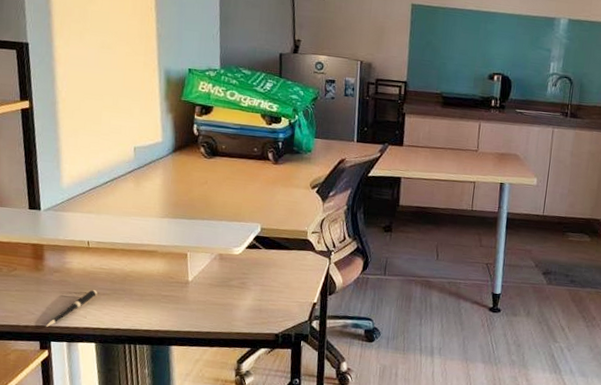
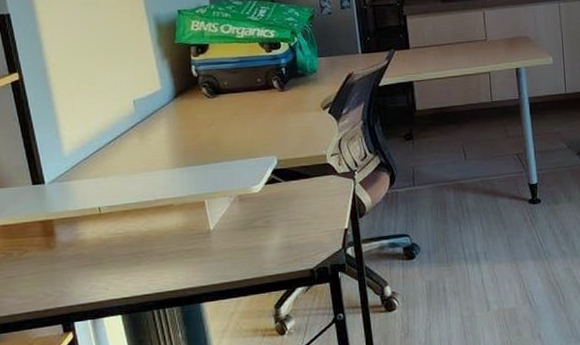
pen: present [46,290,98,327] -> none [67,258,117,307]

